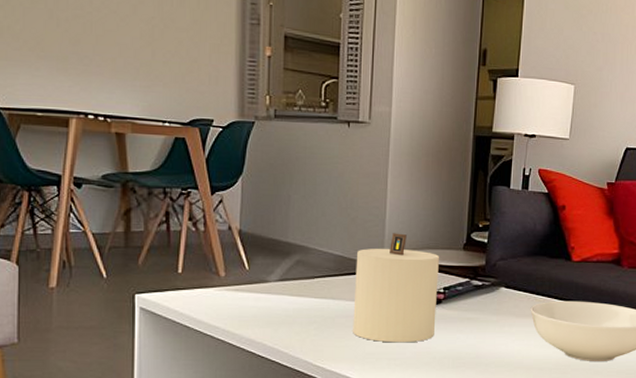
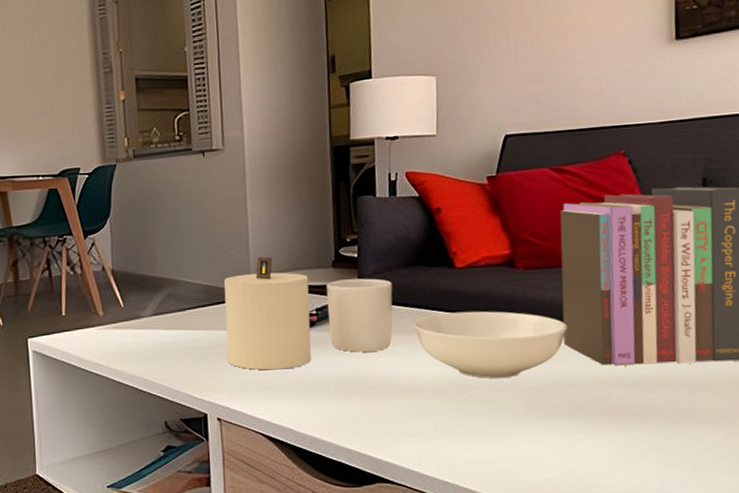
mug: none [454,262,516,331] -> present [326,278,393,352]

